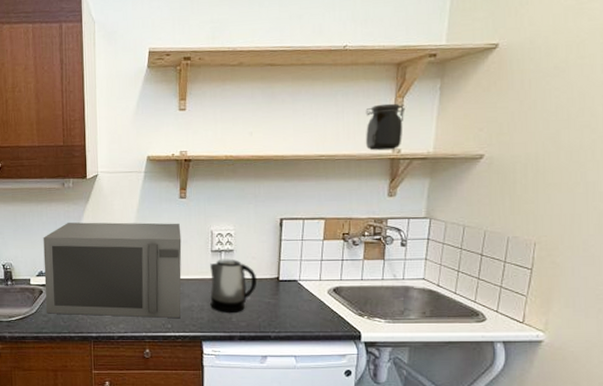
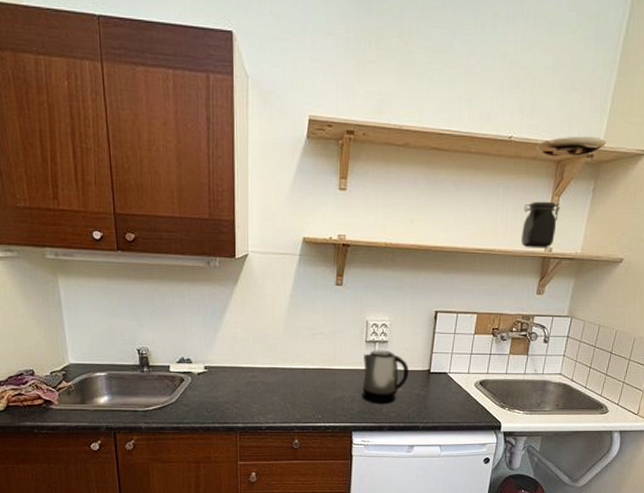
microwave: present [43,222,182,319] -> none [185,306,336,409]
plate: none [374,36,450,60] -> present [537,136,607,157]

